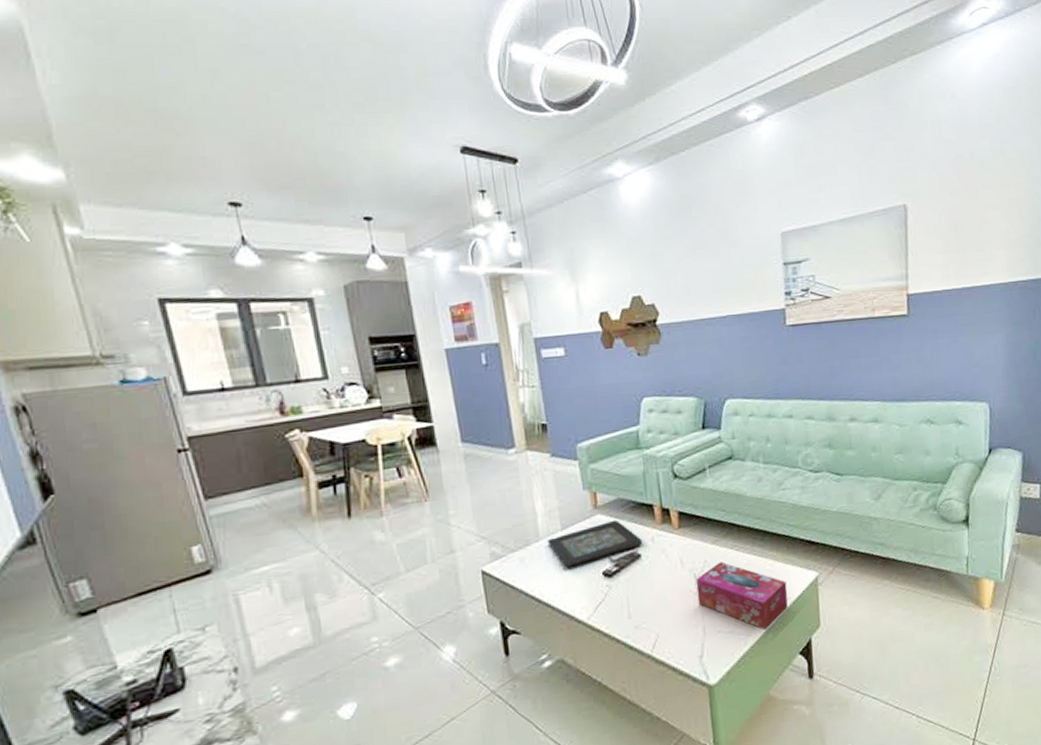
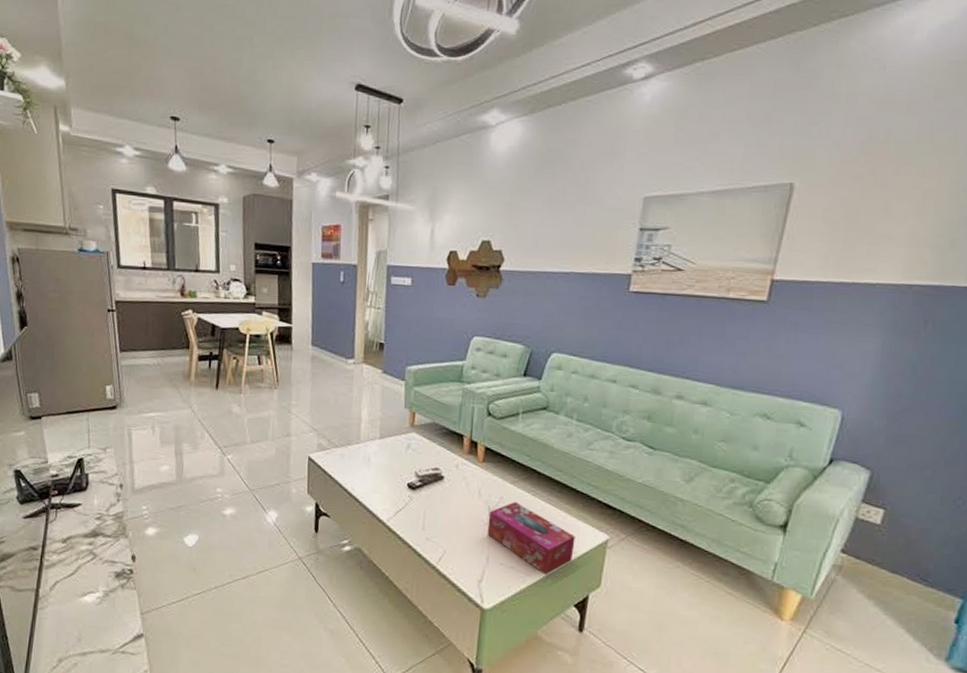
decorative tray: present [547,519,643,567] -> none [365,440,448,472]

